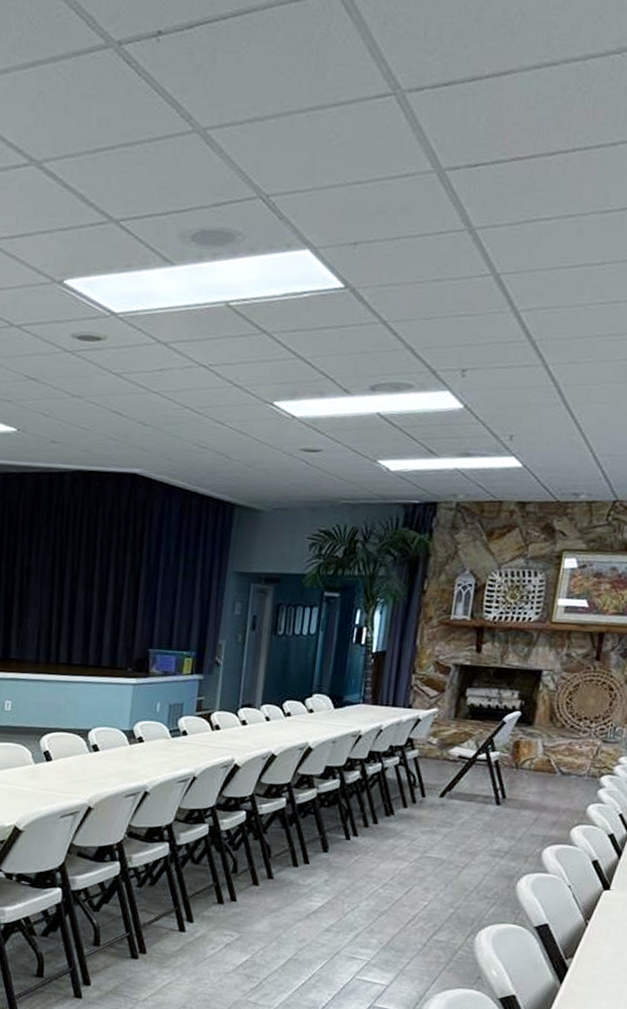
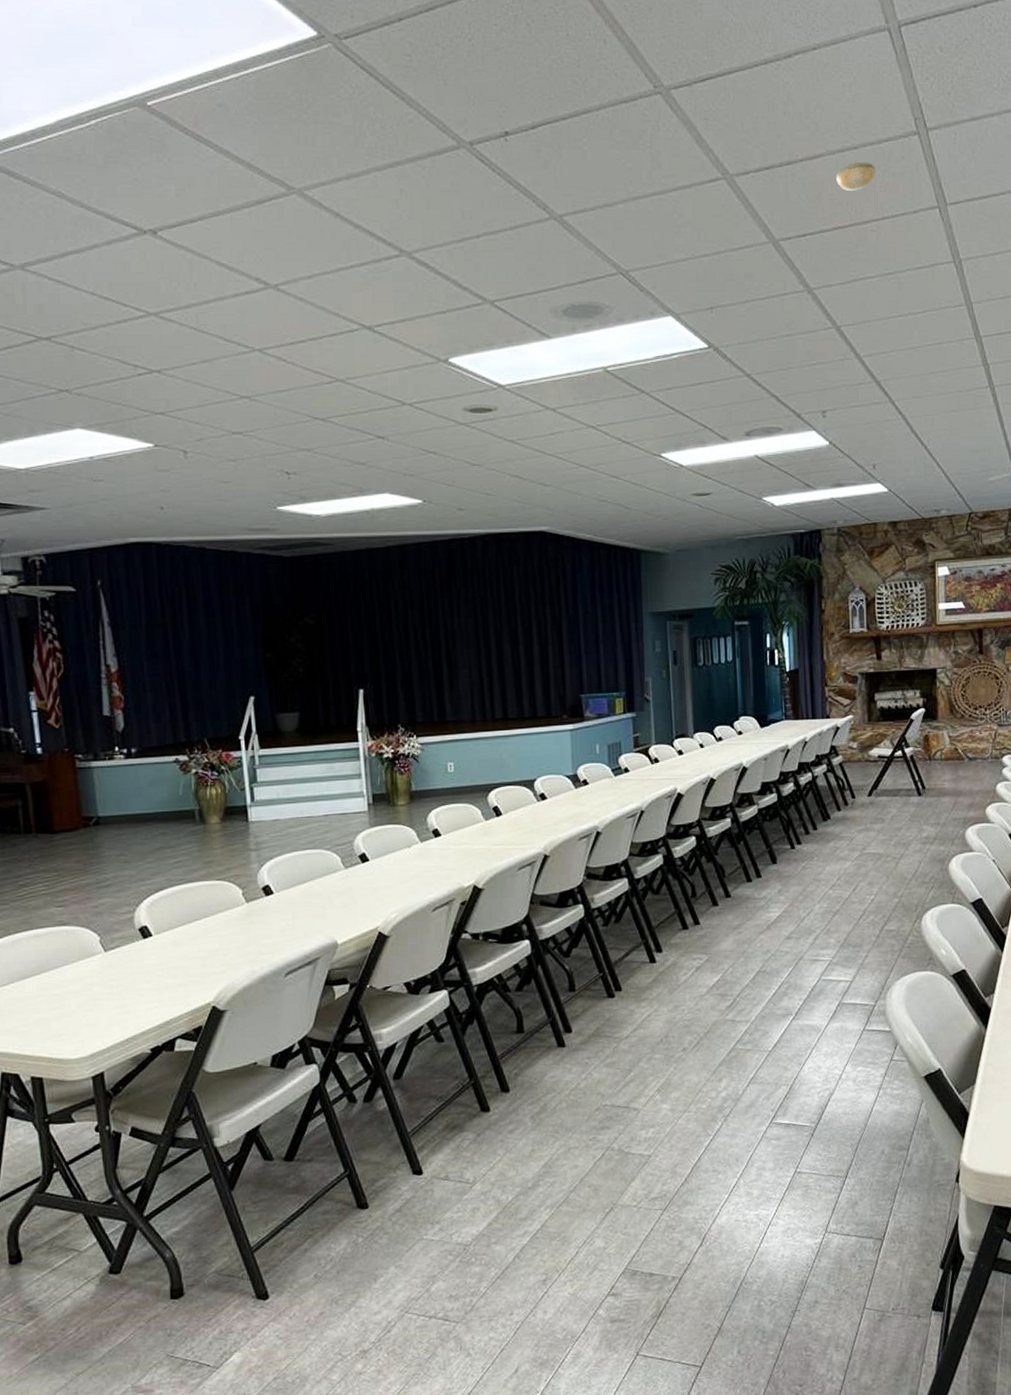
smoke detector: none [525,81,575,116] -> present [836,162,875,191]

